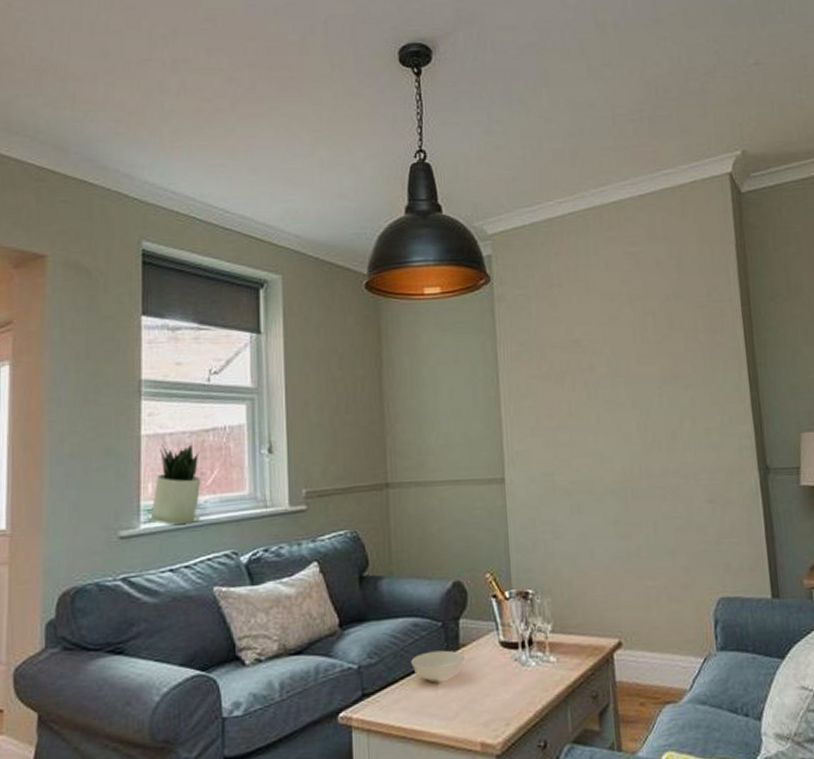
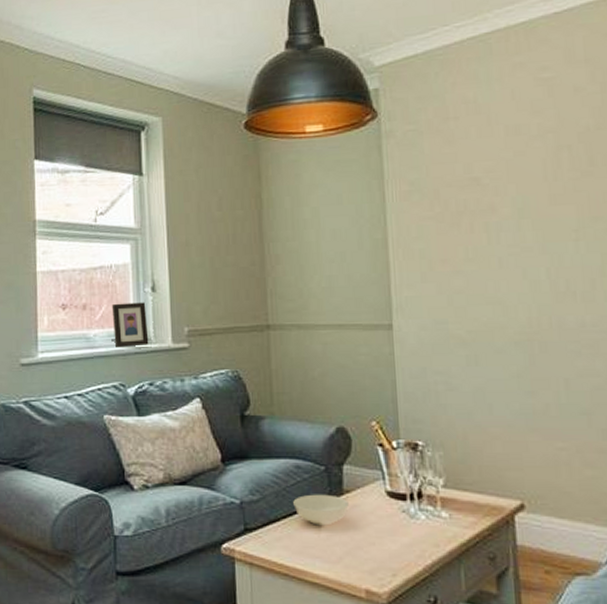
planter: present [146,444,201,526] -> none [43,281,91,356]
picture frame: none [224,464,264,515] -> present [111,302,149,349]

